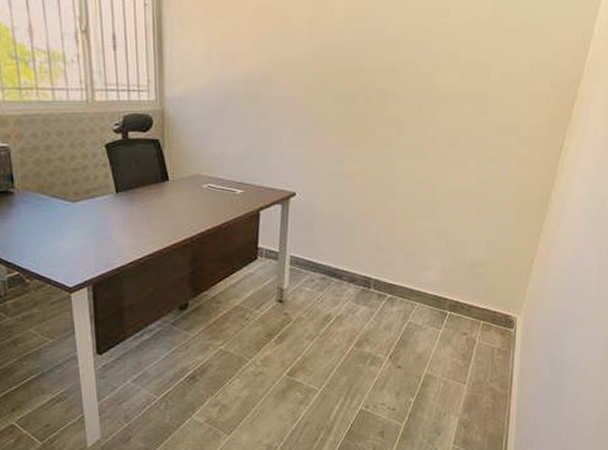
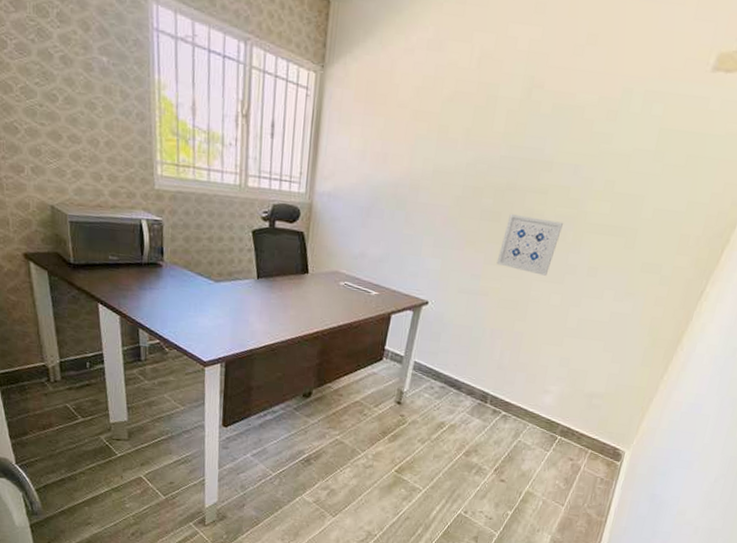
wall art: none [357,94,416,152] -> present [496,213,563,276]

